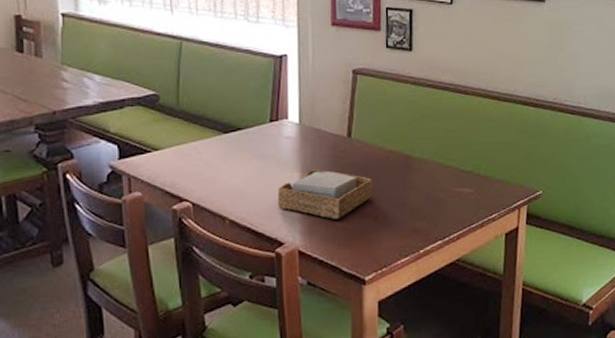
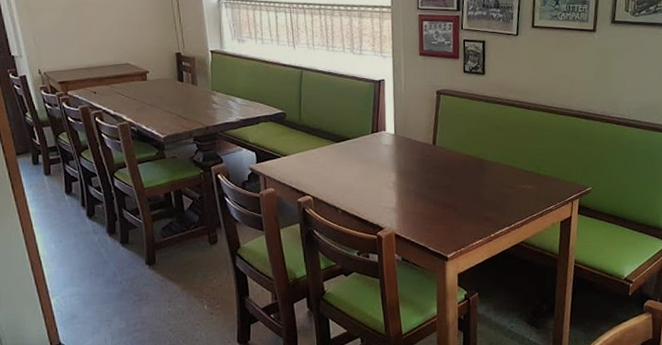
napkin holder: present [277,169,372,220] -> none [378,170,453,210]

